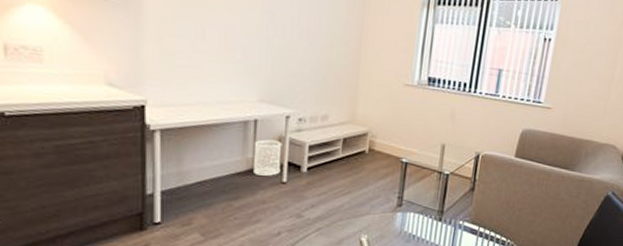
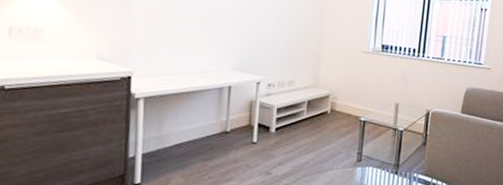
wastebasket: present [254,139,282,176] -> none [227,103,253,137]

